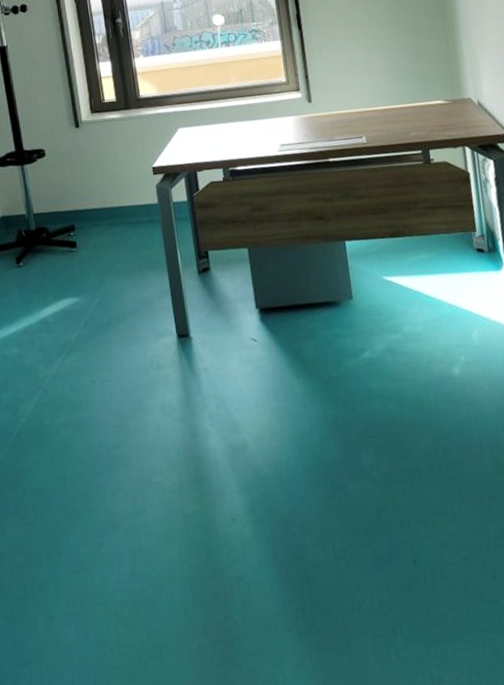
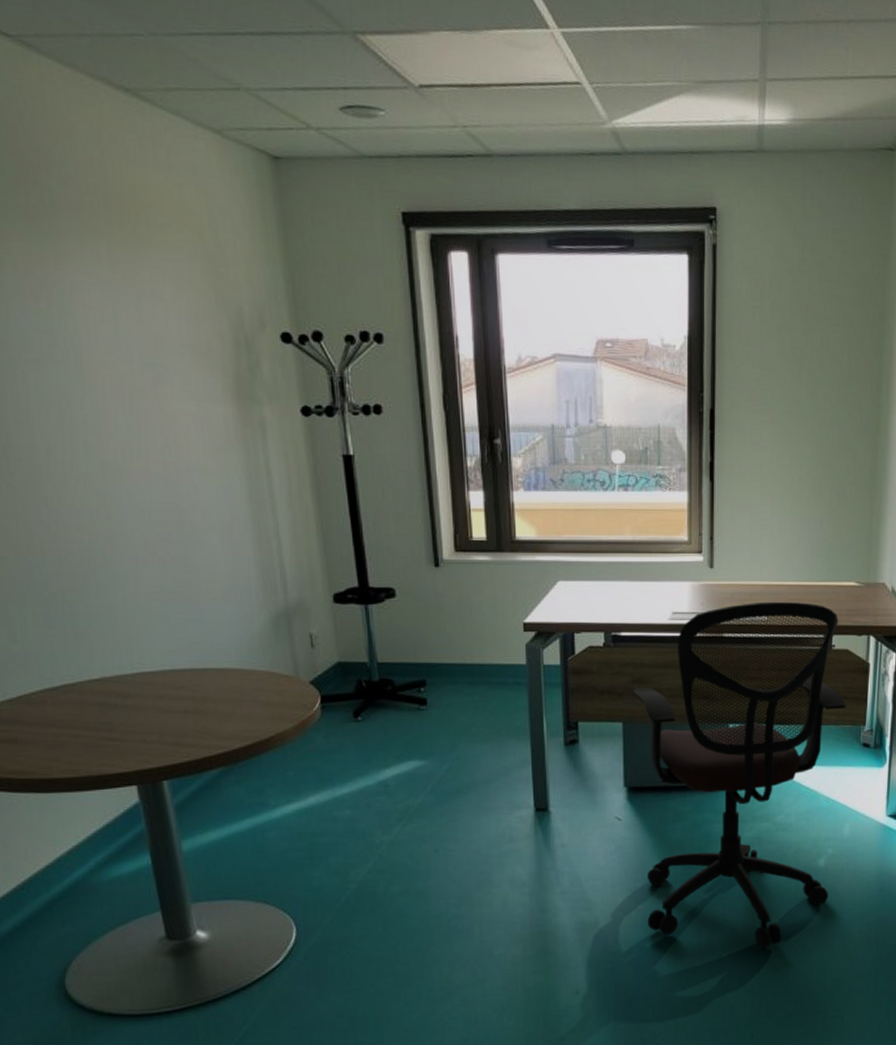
office chair: none [254,123,470,466] -> present [634,601,847,950]

